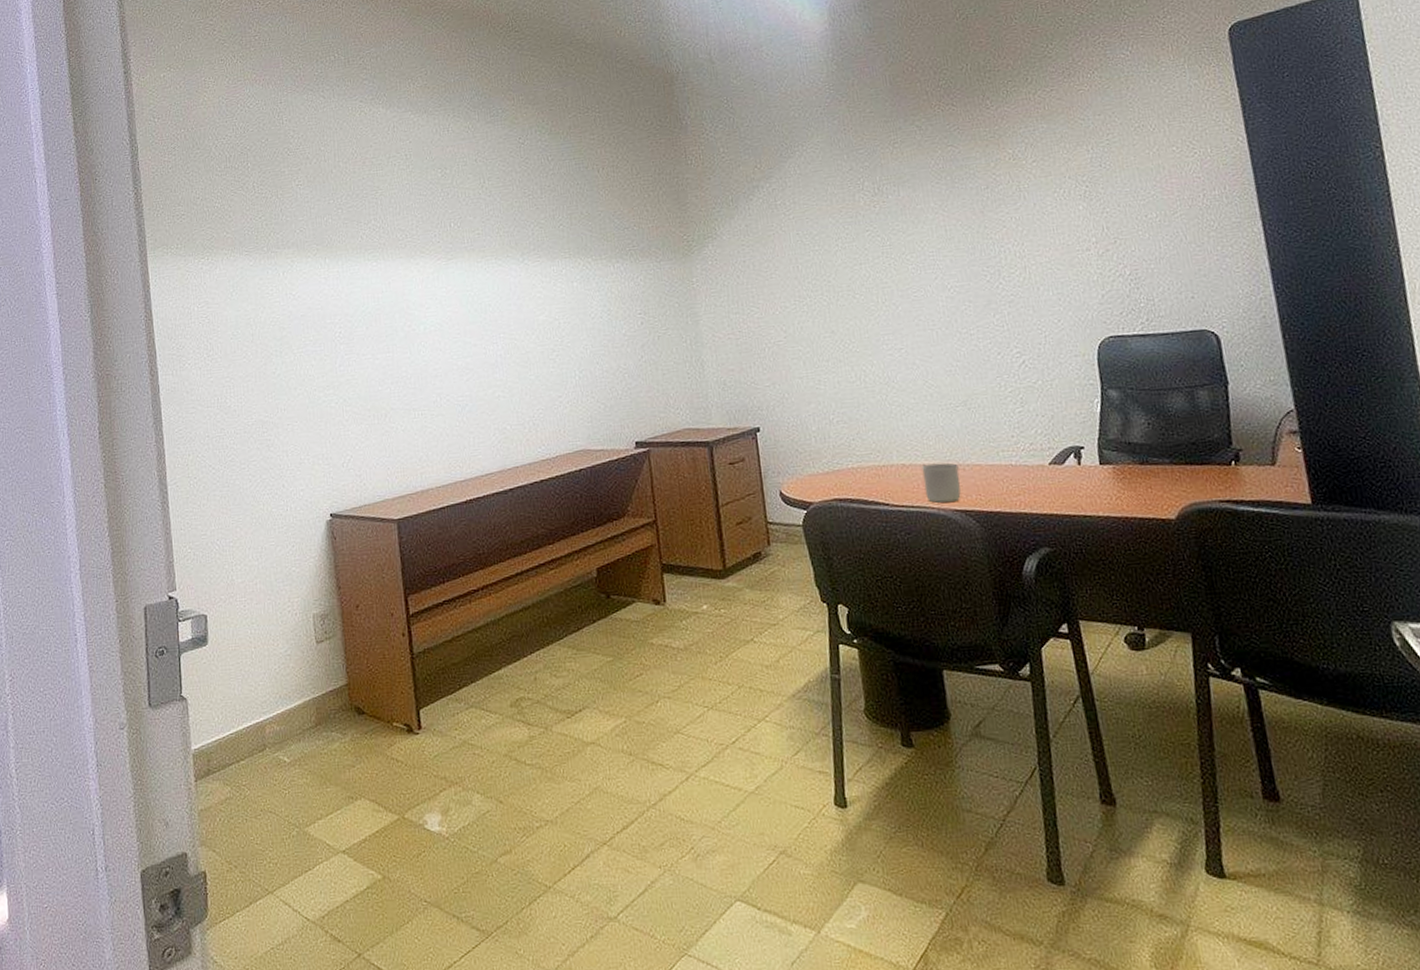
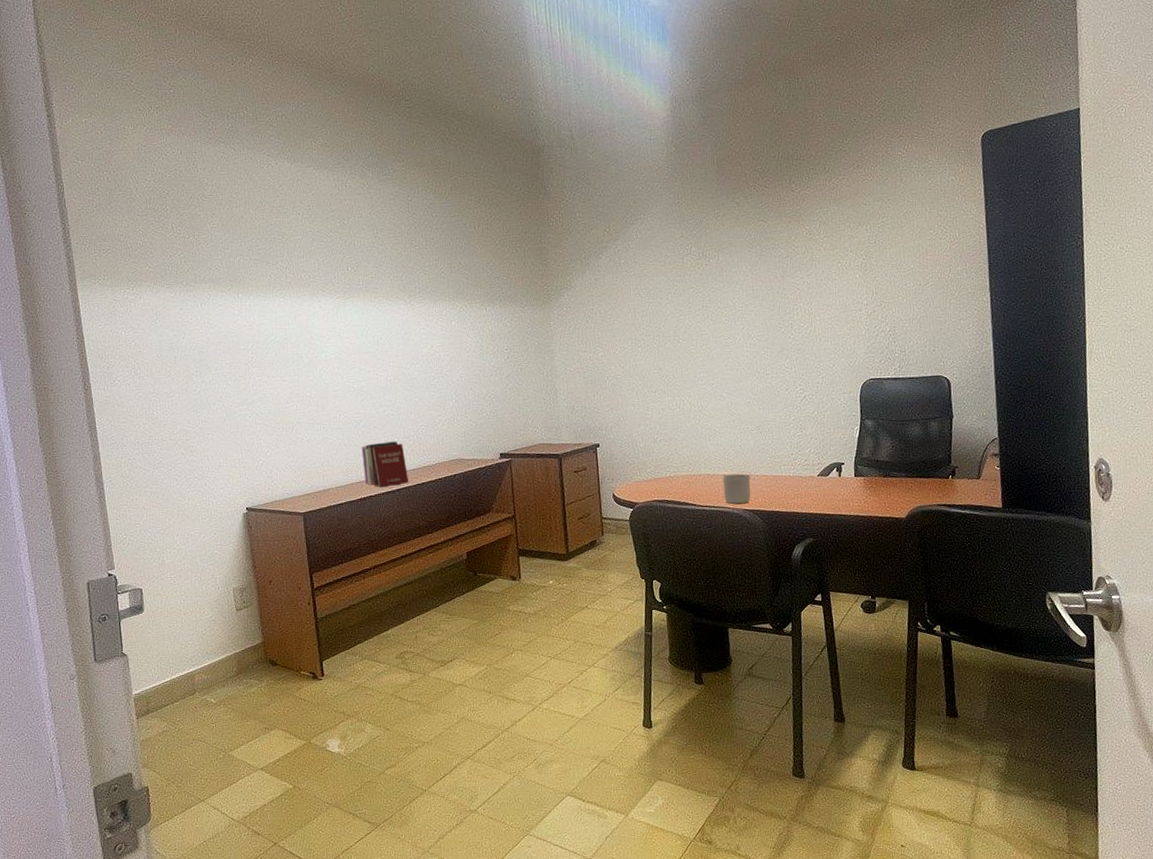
books: none [466,429,524,486] -> present [361,441,409,487]

